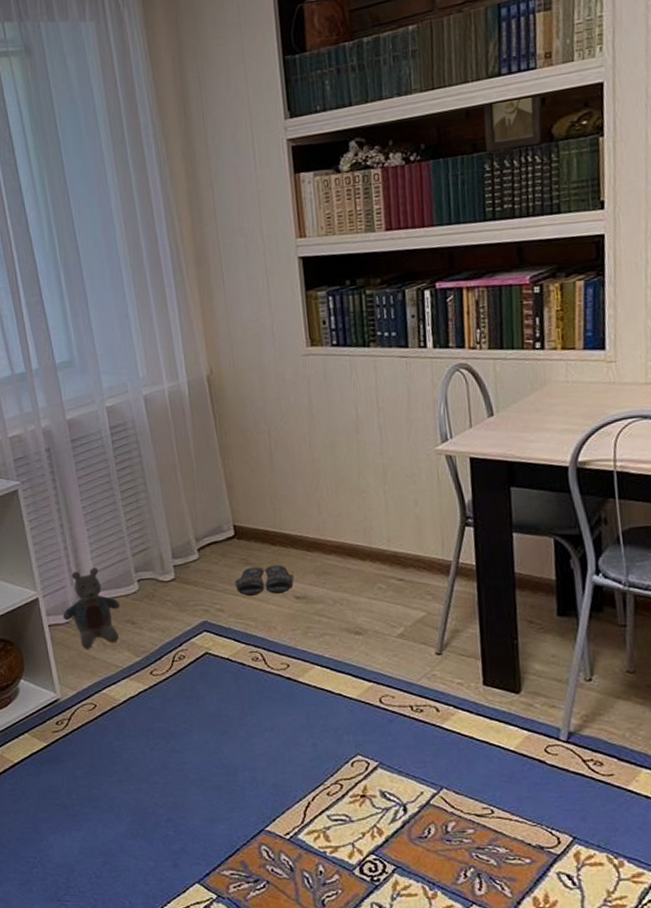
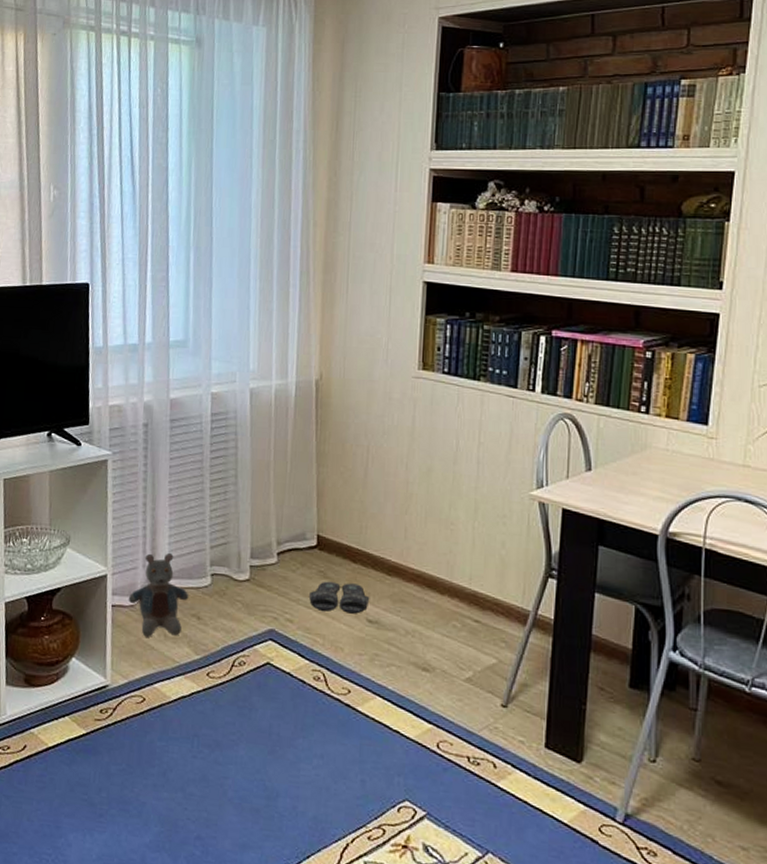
photo frame: present [483,96,548,152] -> none [617,172,677,217]

